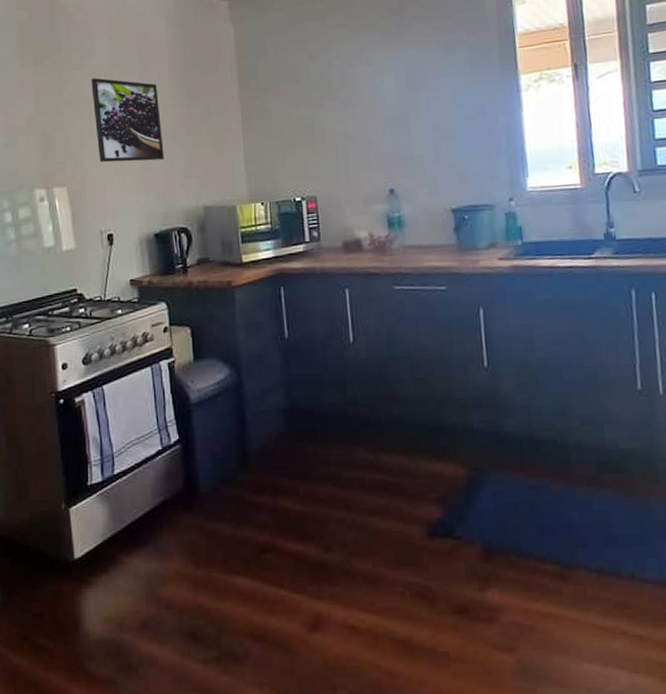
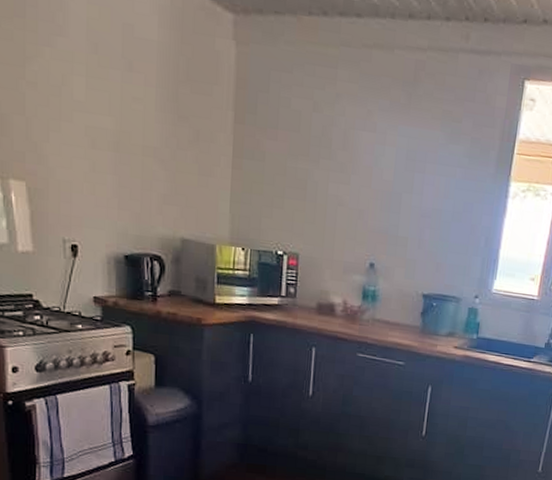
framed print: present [91,78,164,163] -> none [62,62,143,178]

